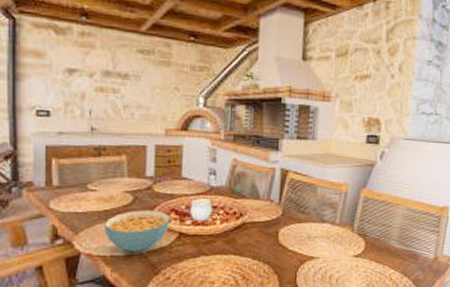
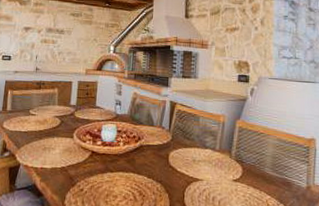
cereal bowl: present [105,210,170,253] -> none [38,131,86,166]

